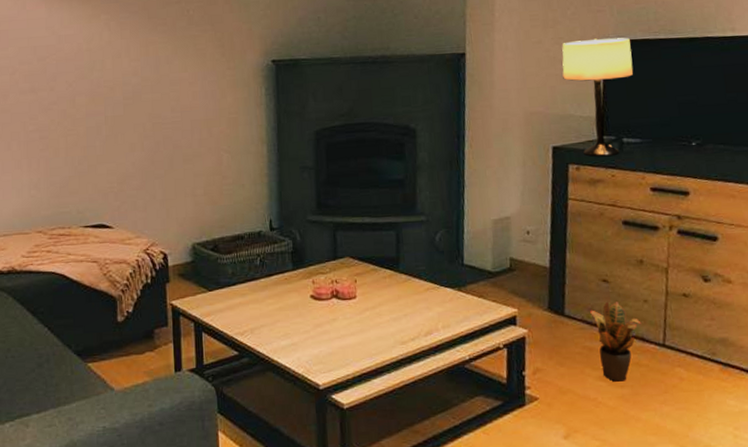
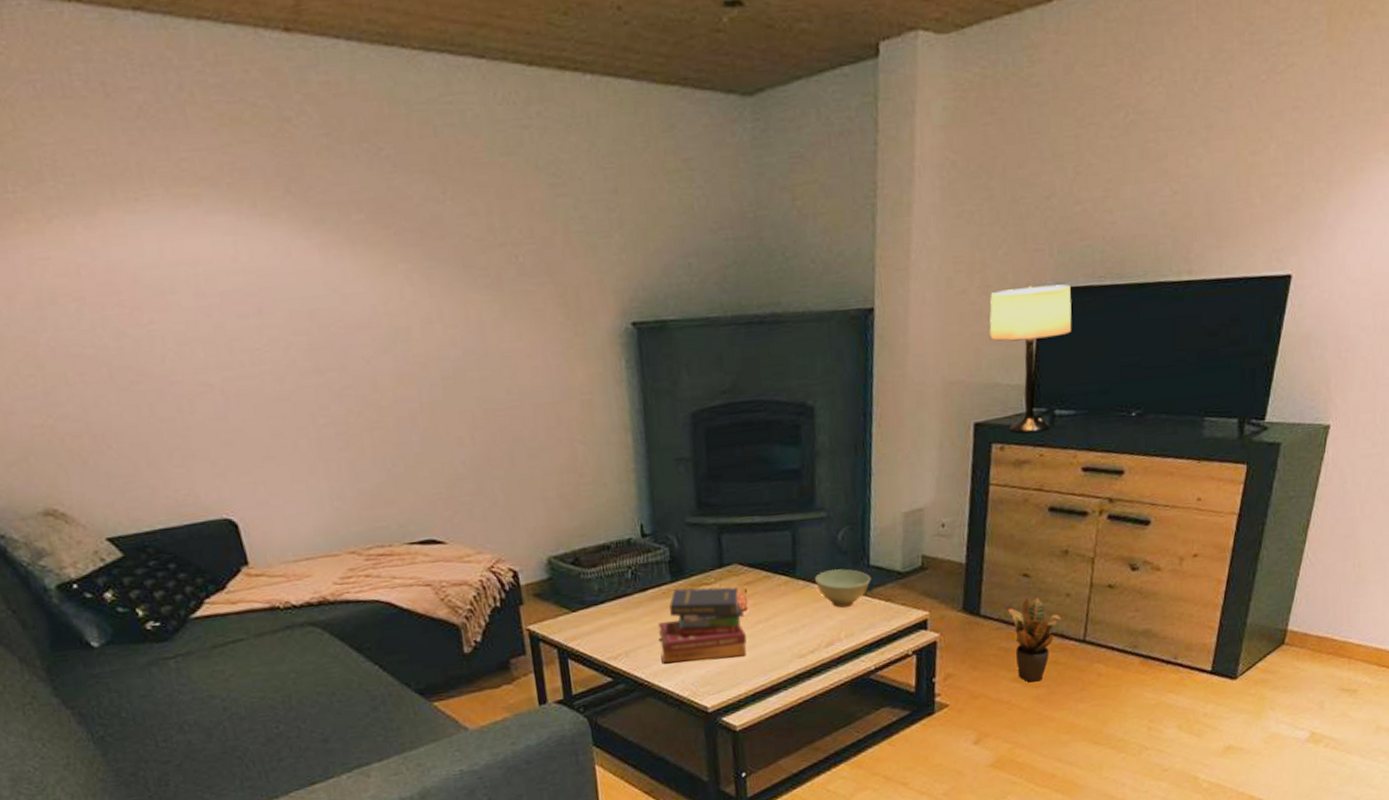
books: none [279,276,356,342] -> present [658,587,747,664]
bowl: none [416,266,465,302] -> present [815,569,871,609]

